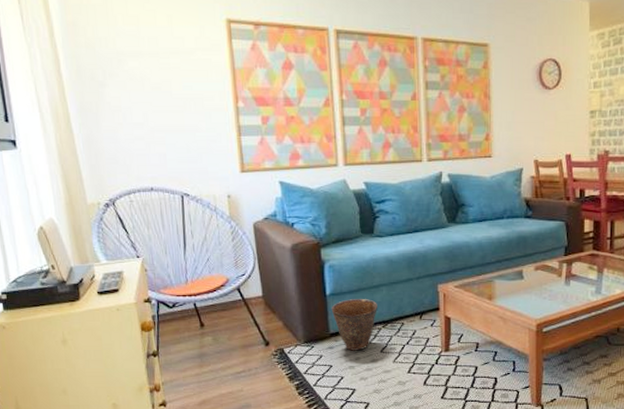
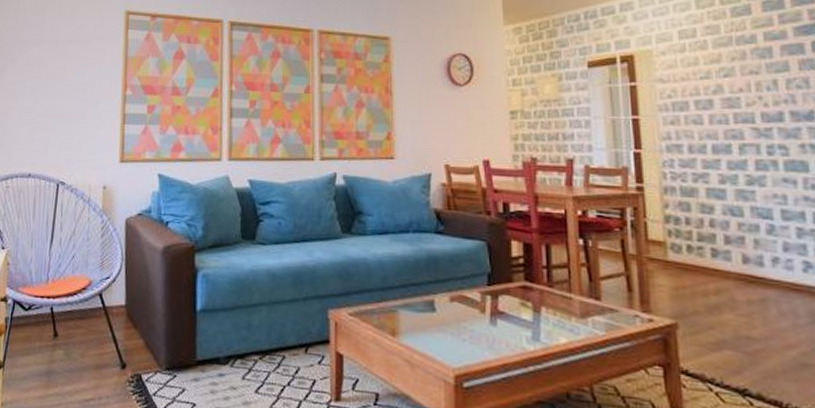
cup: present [331,299,377,351] -> none [200,318,255,388]

